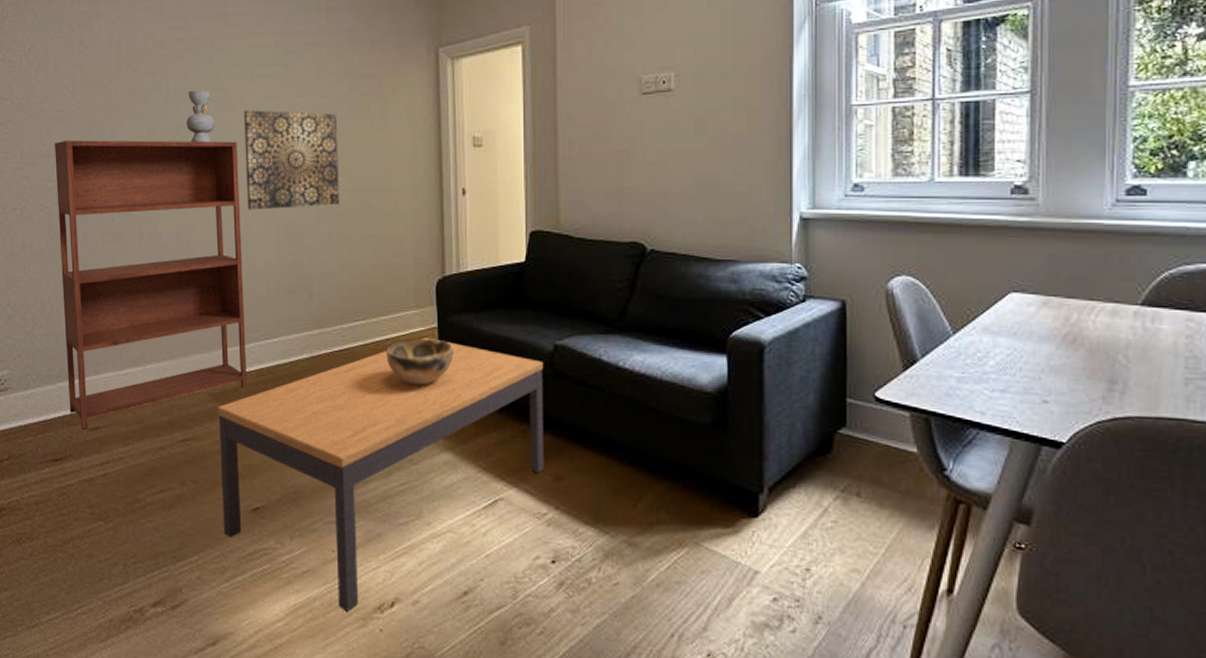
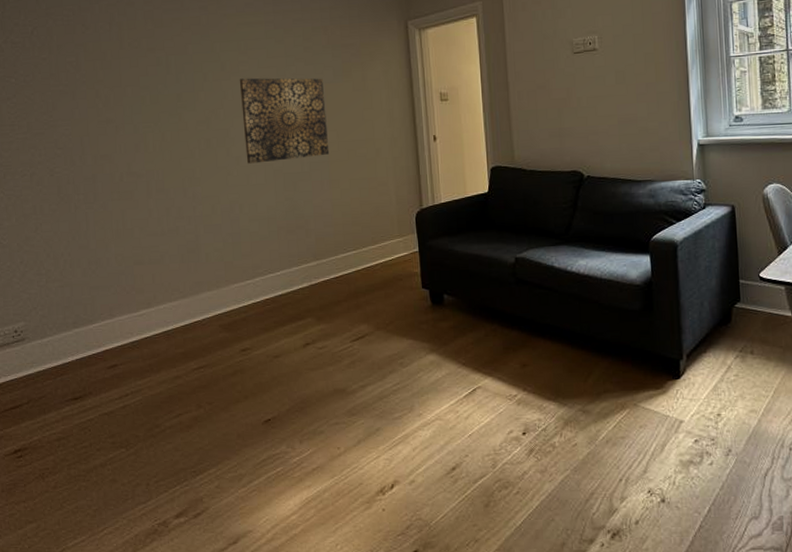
bookshelf: present [55,140,248,430] -> none [61,105,255,368]
decorative vase: present [186,90,216,143] -> none [187,62,214,109]
coffee table: present [217,337,545,612] -> none [228,260,513,498]
decorative bowl: present [386,338,453,385] -> none [376,261,433,300]

